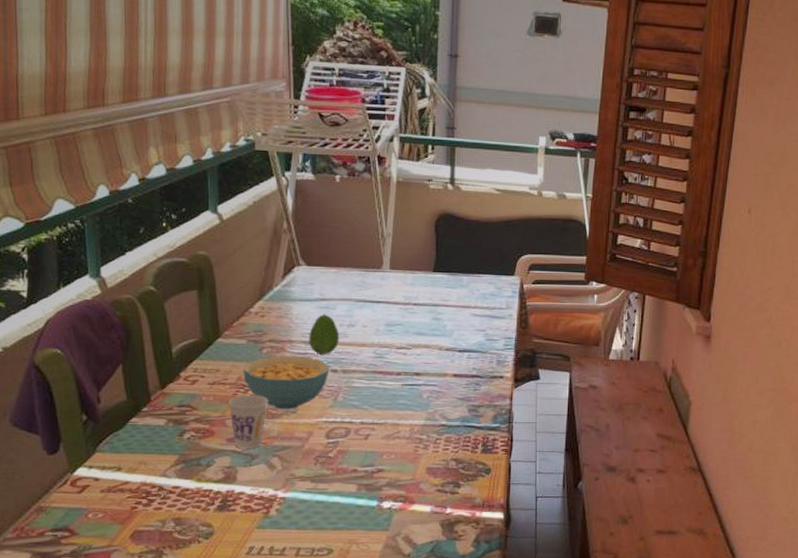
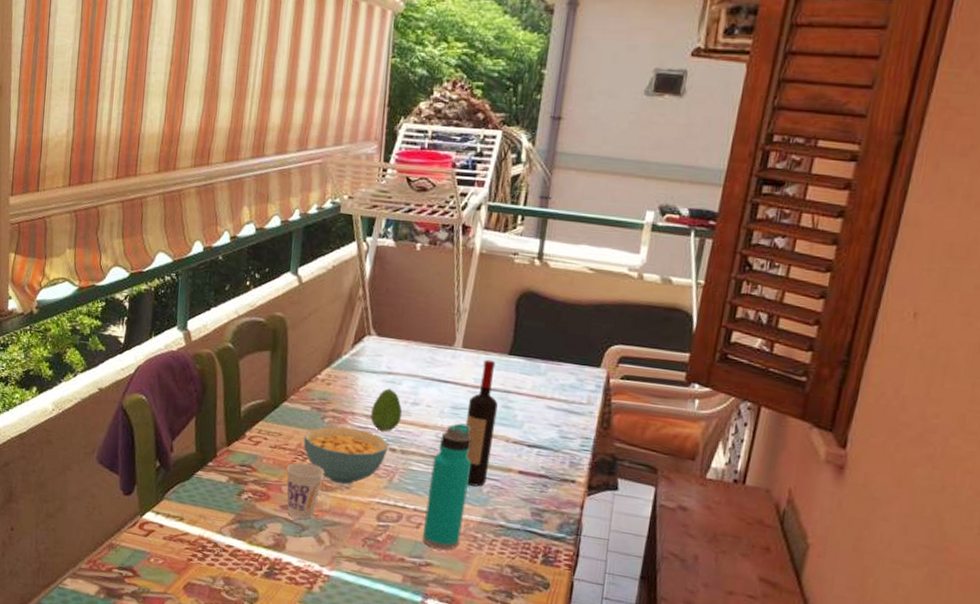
water bottle: none [371,338,410,455] -> present [422,423,472,550]
wine bottle: none [400,278,428,394] -> present [465,359,498,487]

